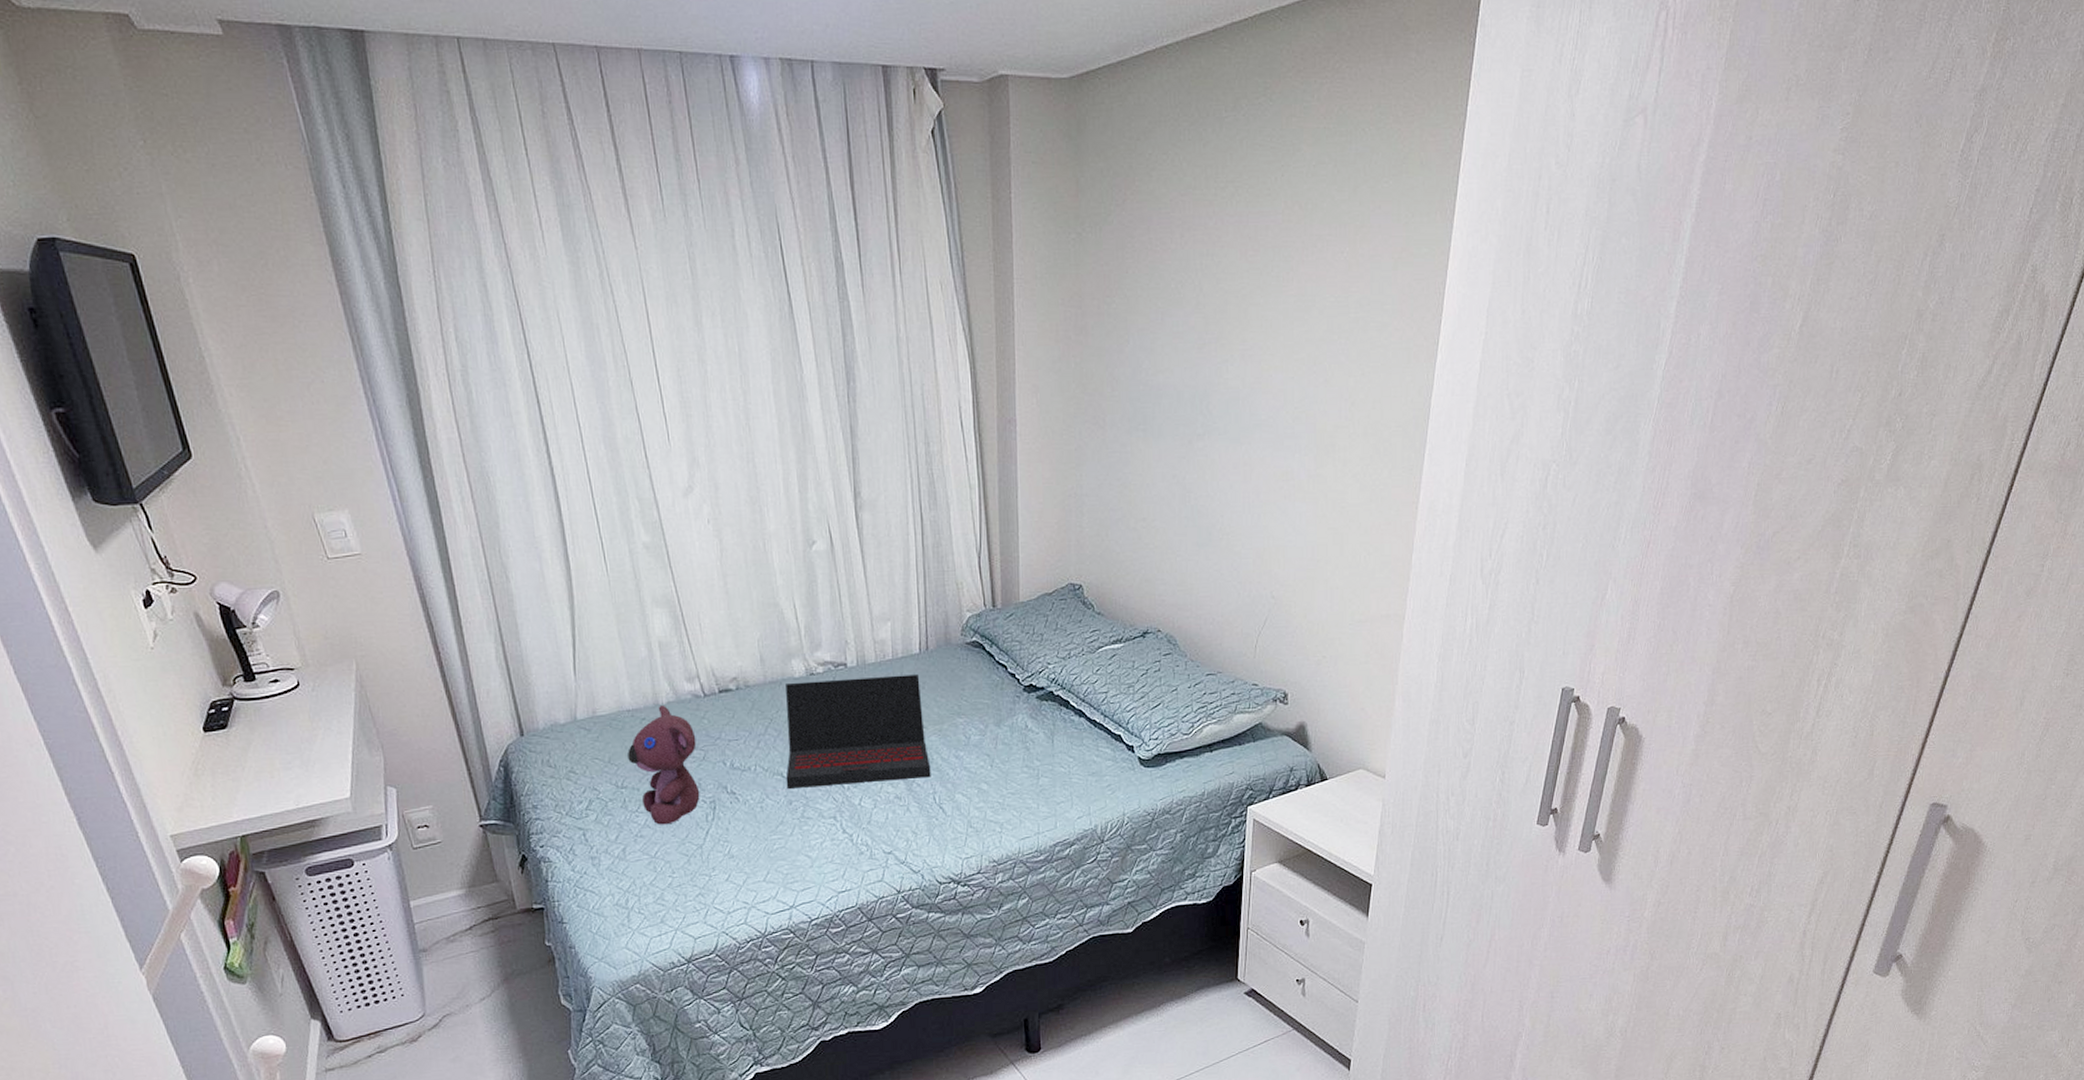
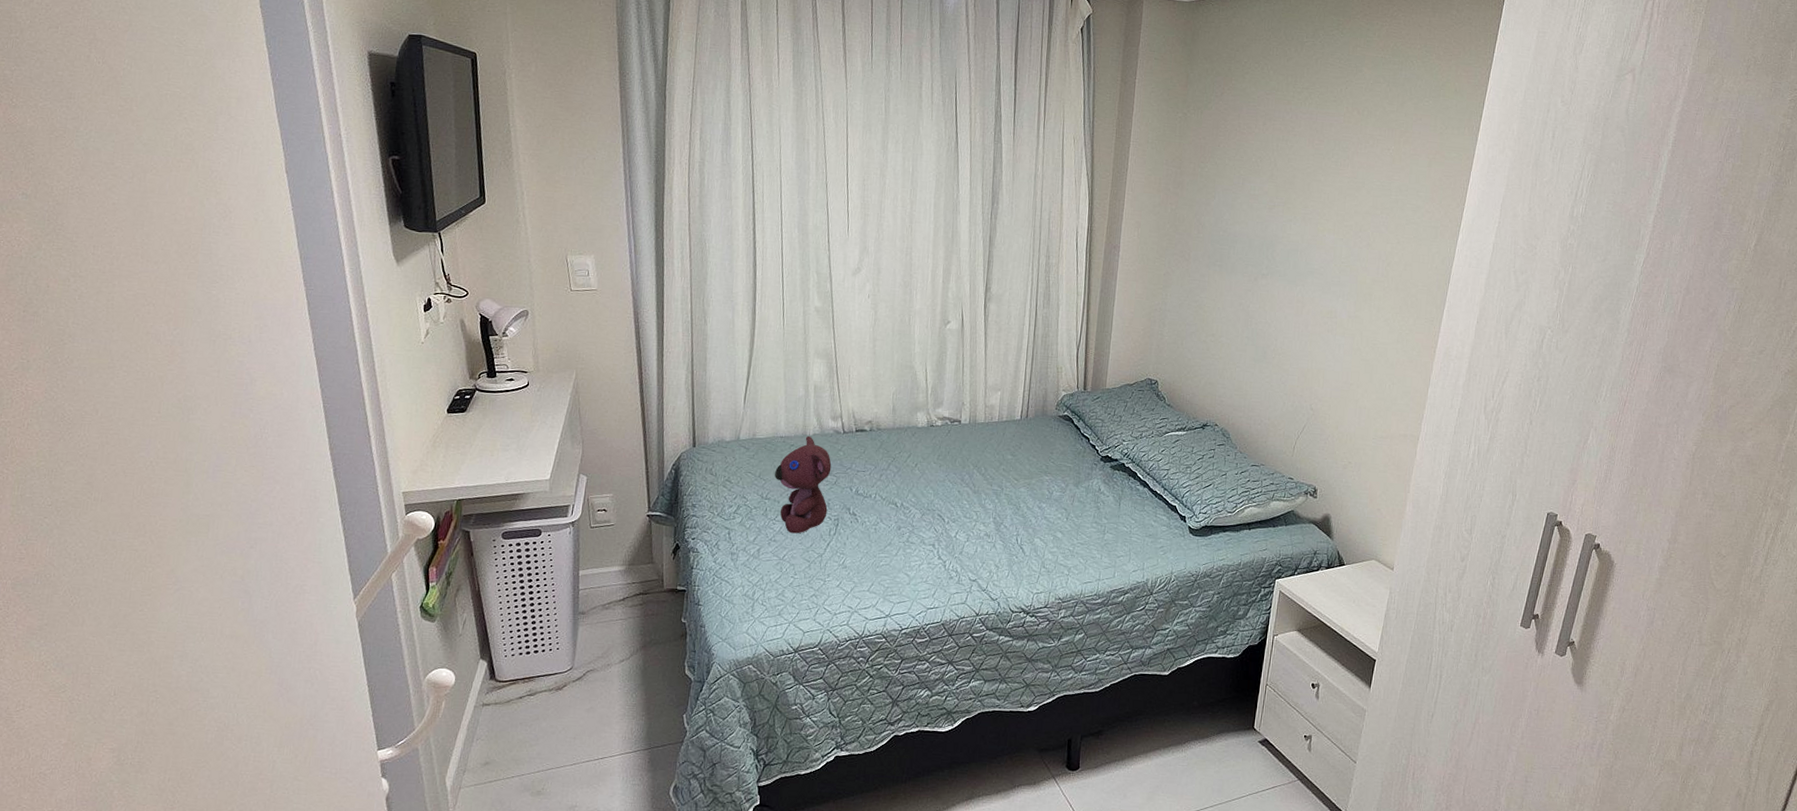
laptop: present [785,674,931,788] -> none [898,430,1018,522]

